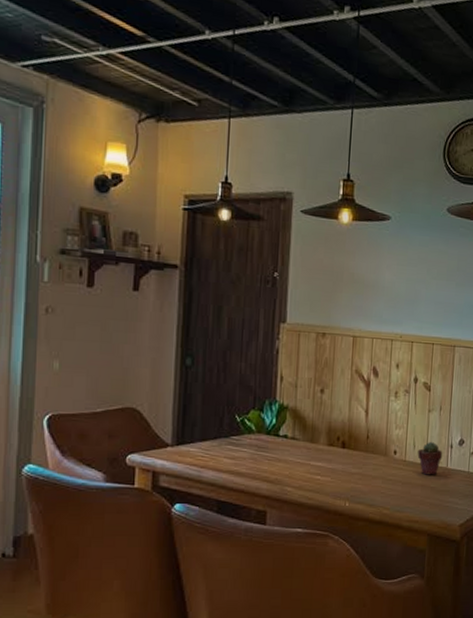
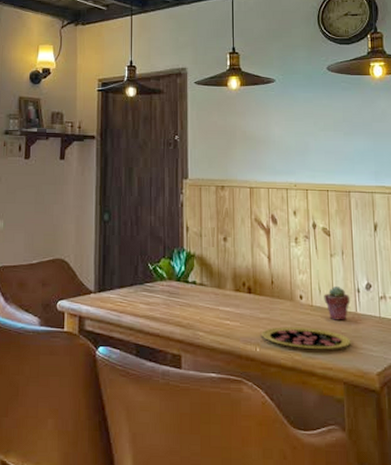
pizza: none [352,481,440,504] -> present [261,327,352,350]

